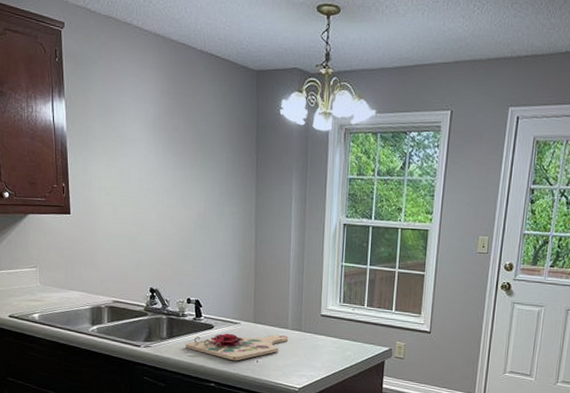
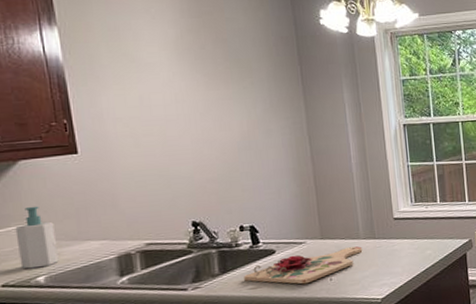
soap bottle: none [21,254,50,307] -> present [15,206,59,269]

